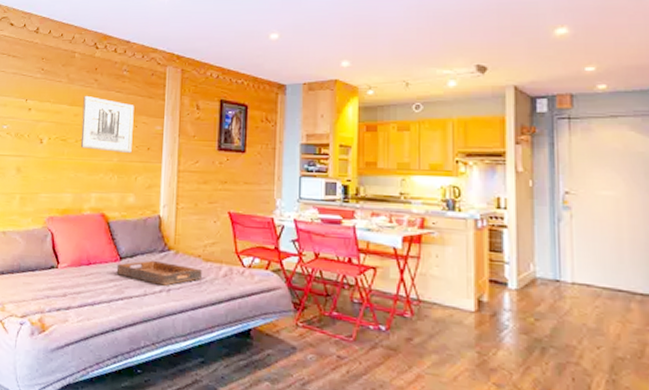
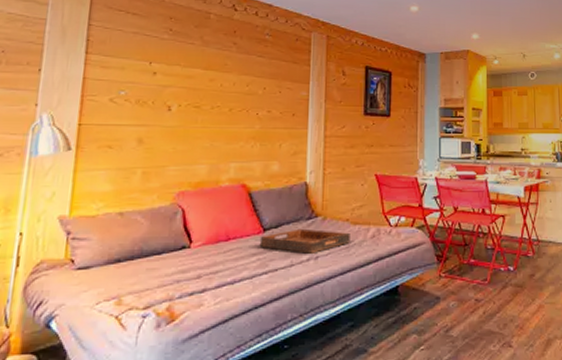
wall art: present [80,95,134,154] -> none [217,59,278,120]

